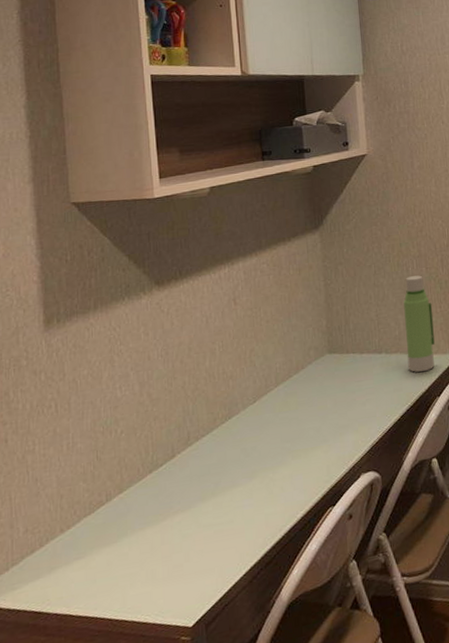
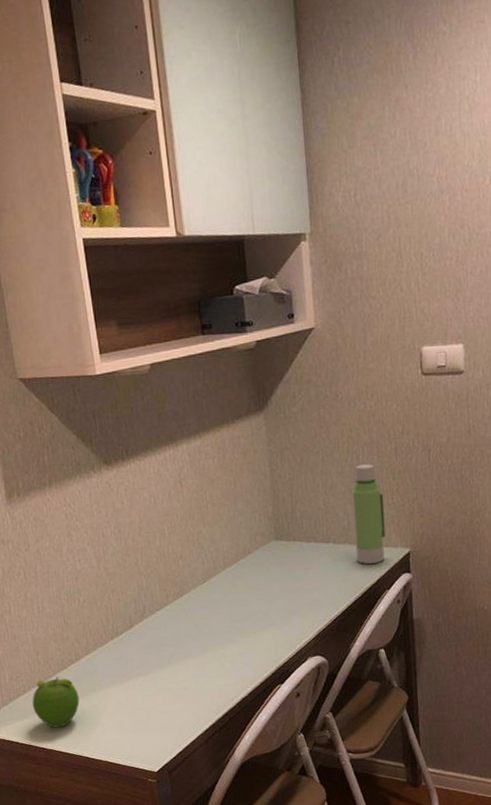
fruit: none [49,522,107,587] -> present [32,676,80,728]

